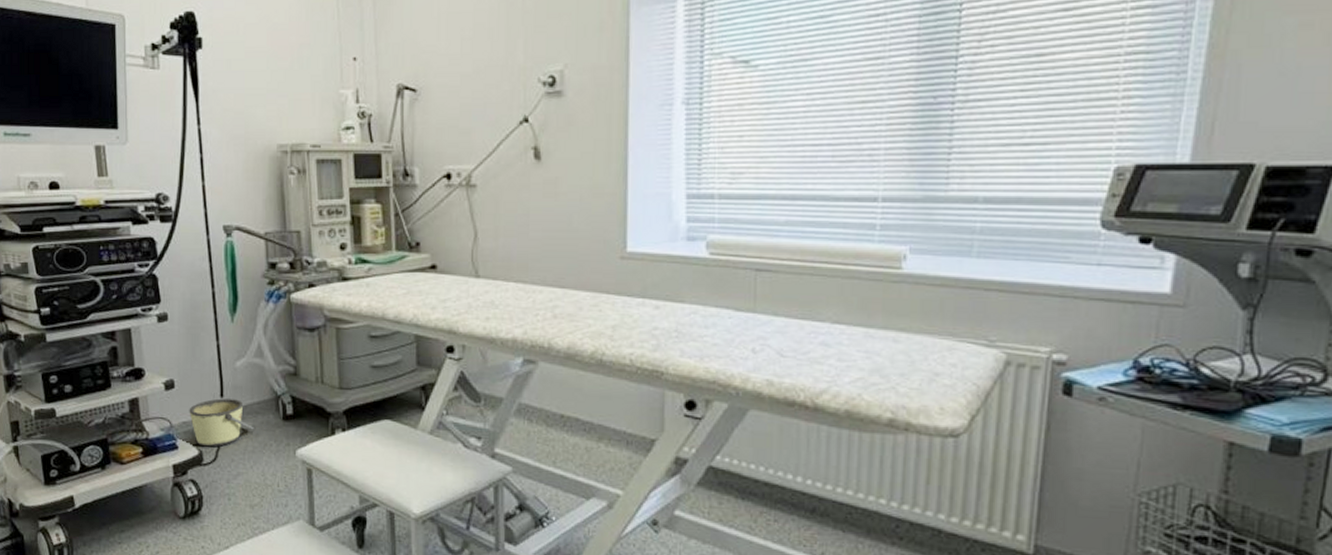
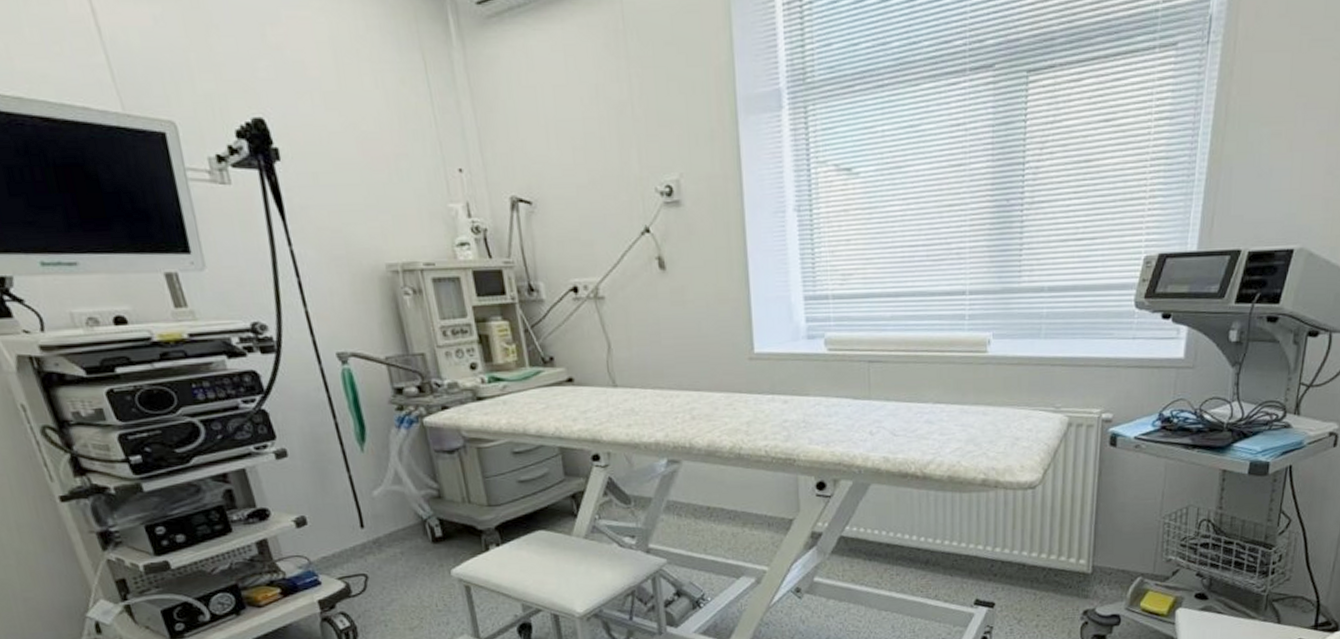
bucket: present [189,398,254,447] -> none [327,528,403,579]

